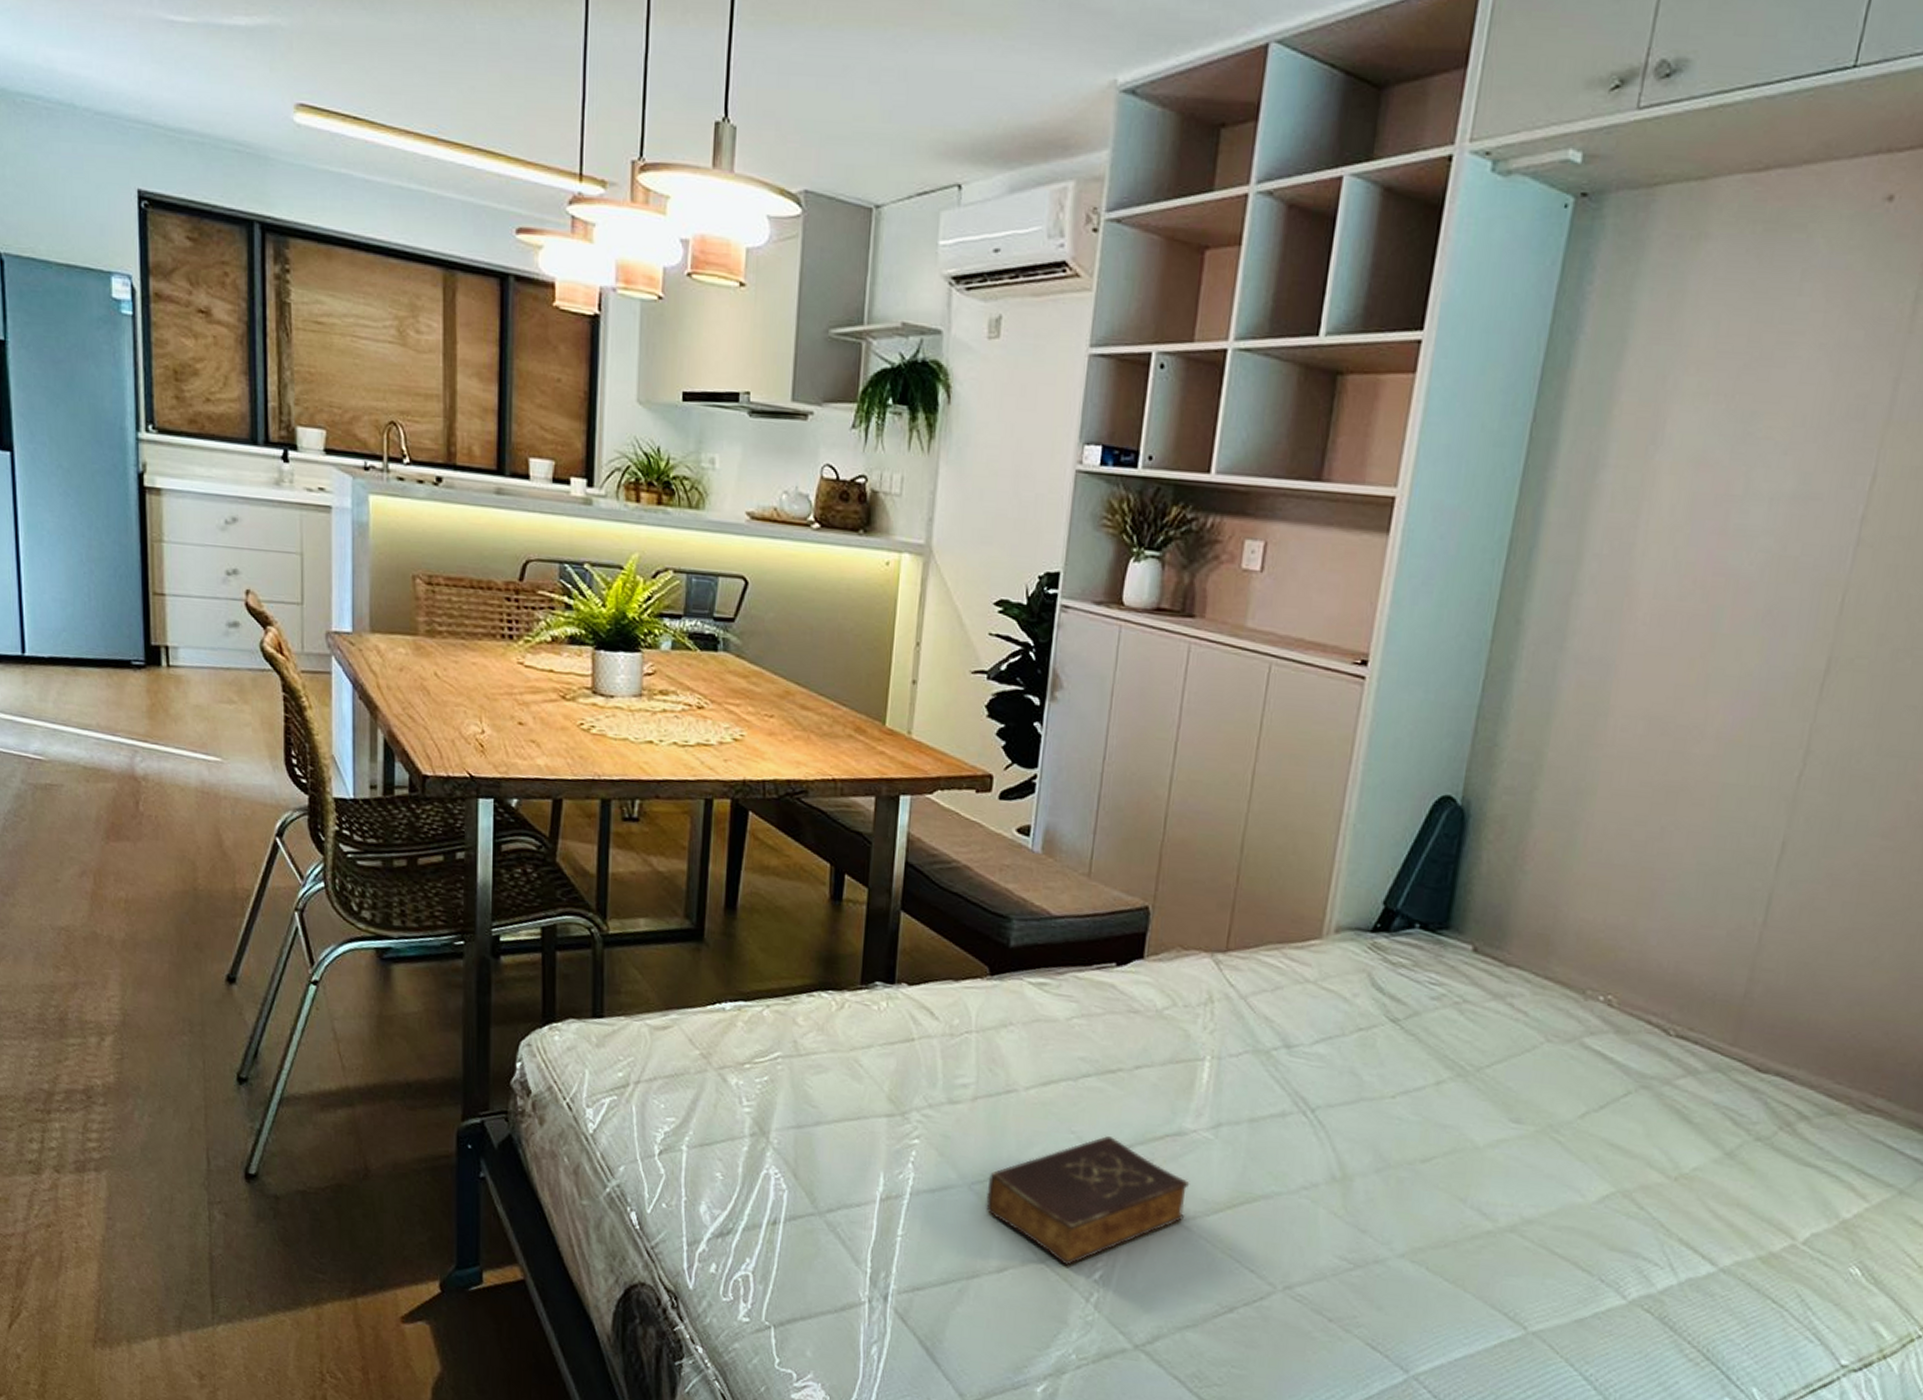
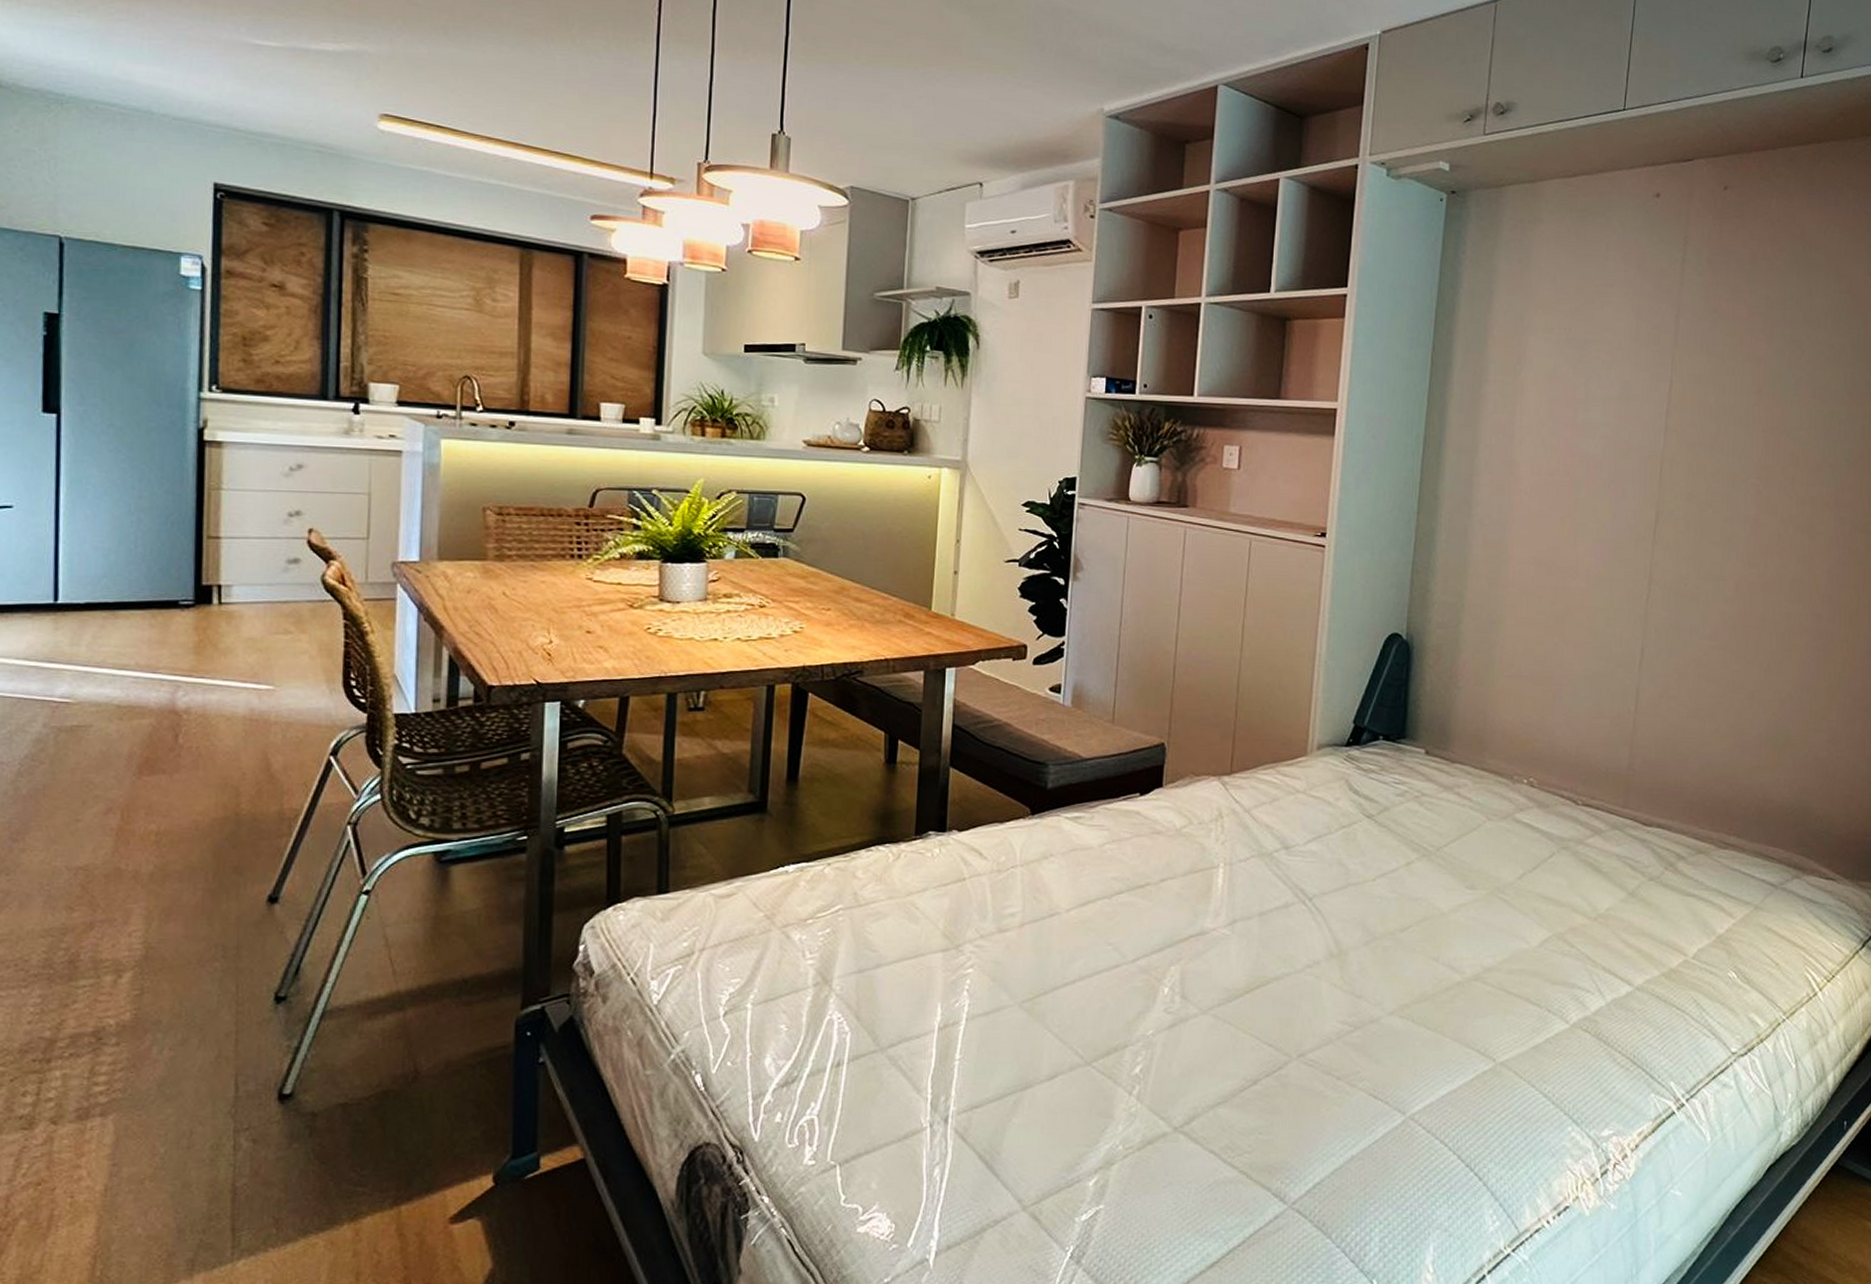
book: present [986,1135,1190,1266] -> none [1036,942,1213,1064]

